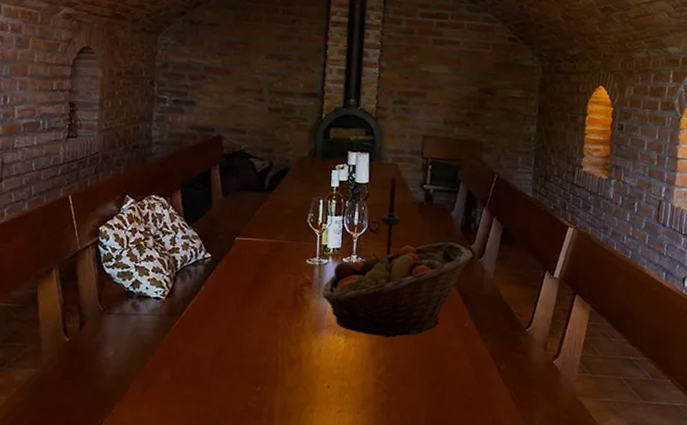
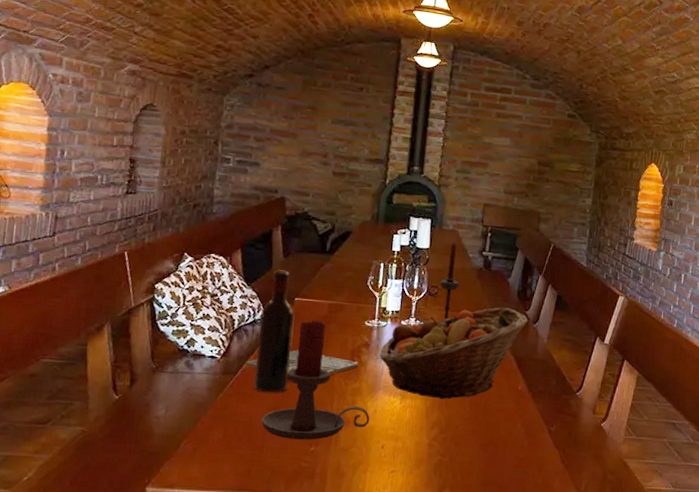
drink coaster: none [189,289,302,315] -> present [245,349,359,375]
wine bottle: none [199,209,236,333] -> present [254,270,295,393]
candle holder: none [208,258,315,380] -> present [261,319,370,440]

